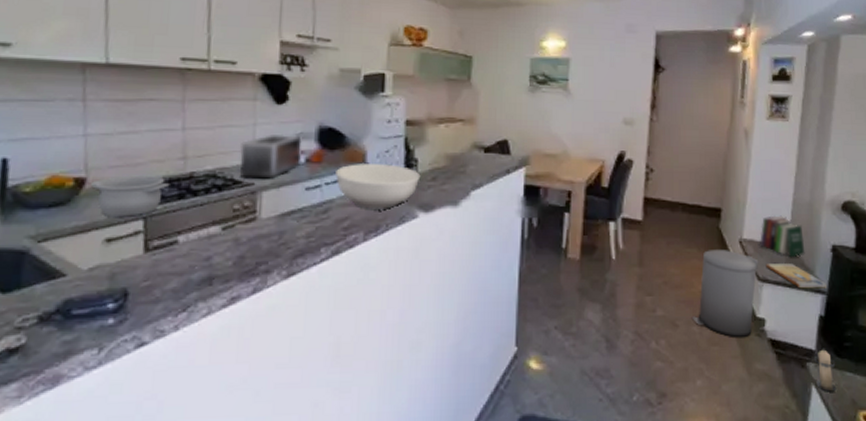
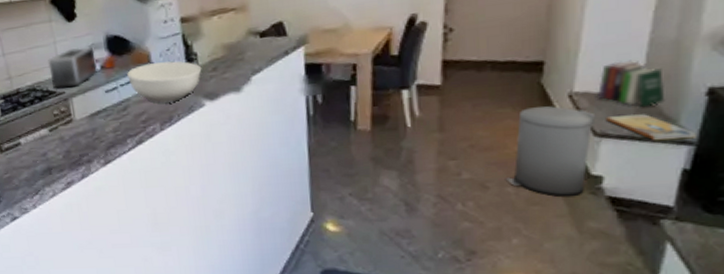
candle: present [814,348,837,392] -> none [671,203,704,250]

